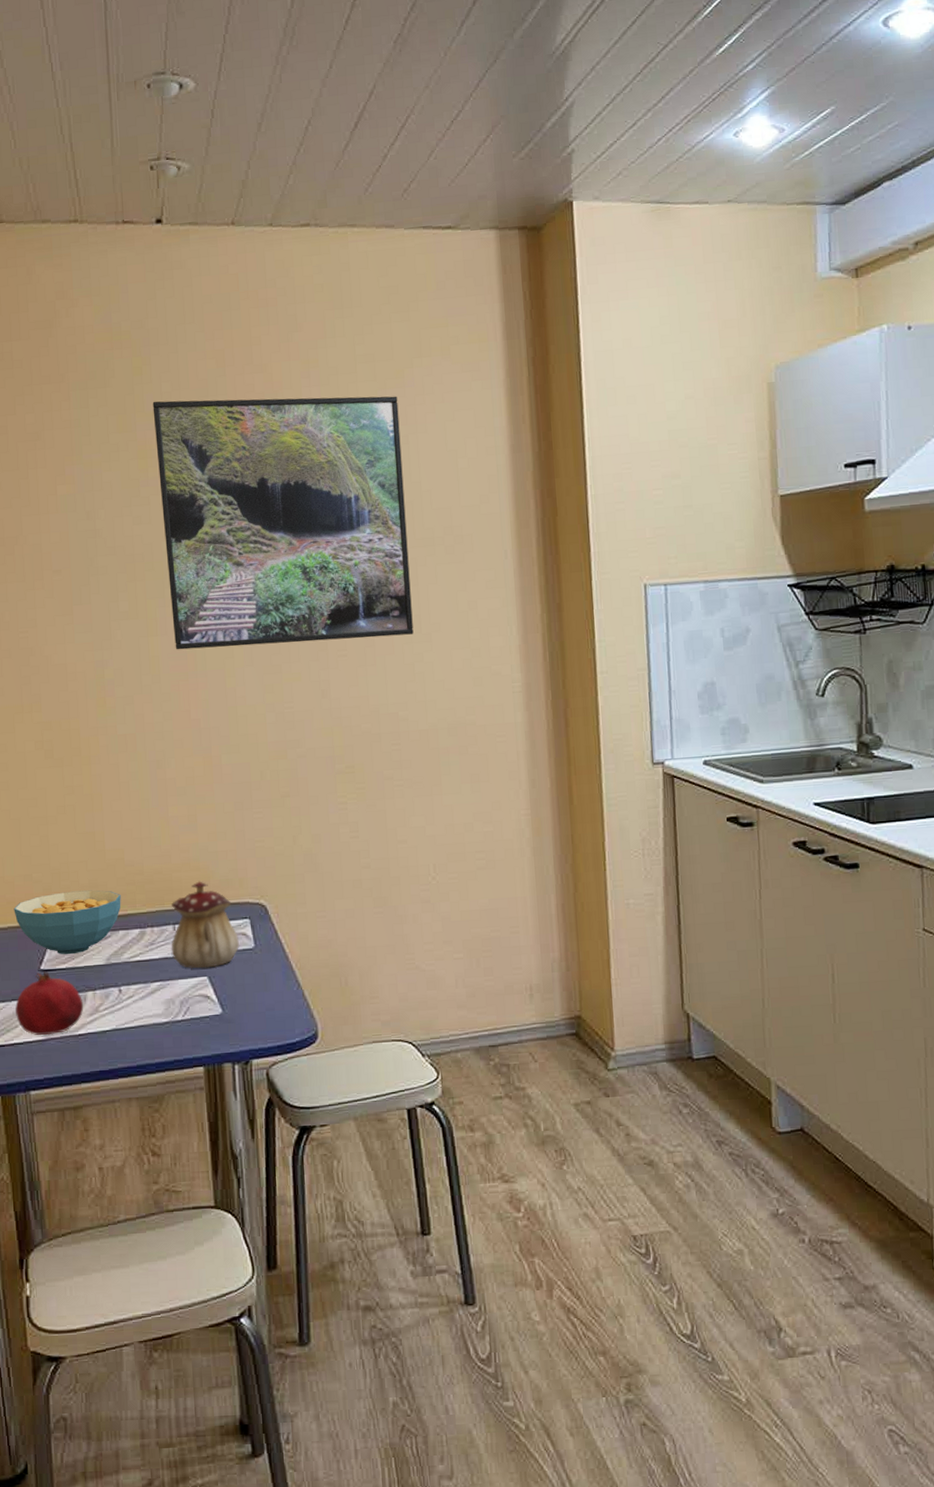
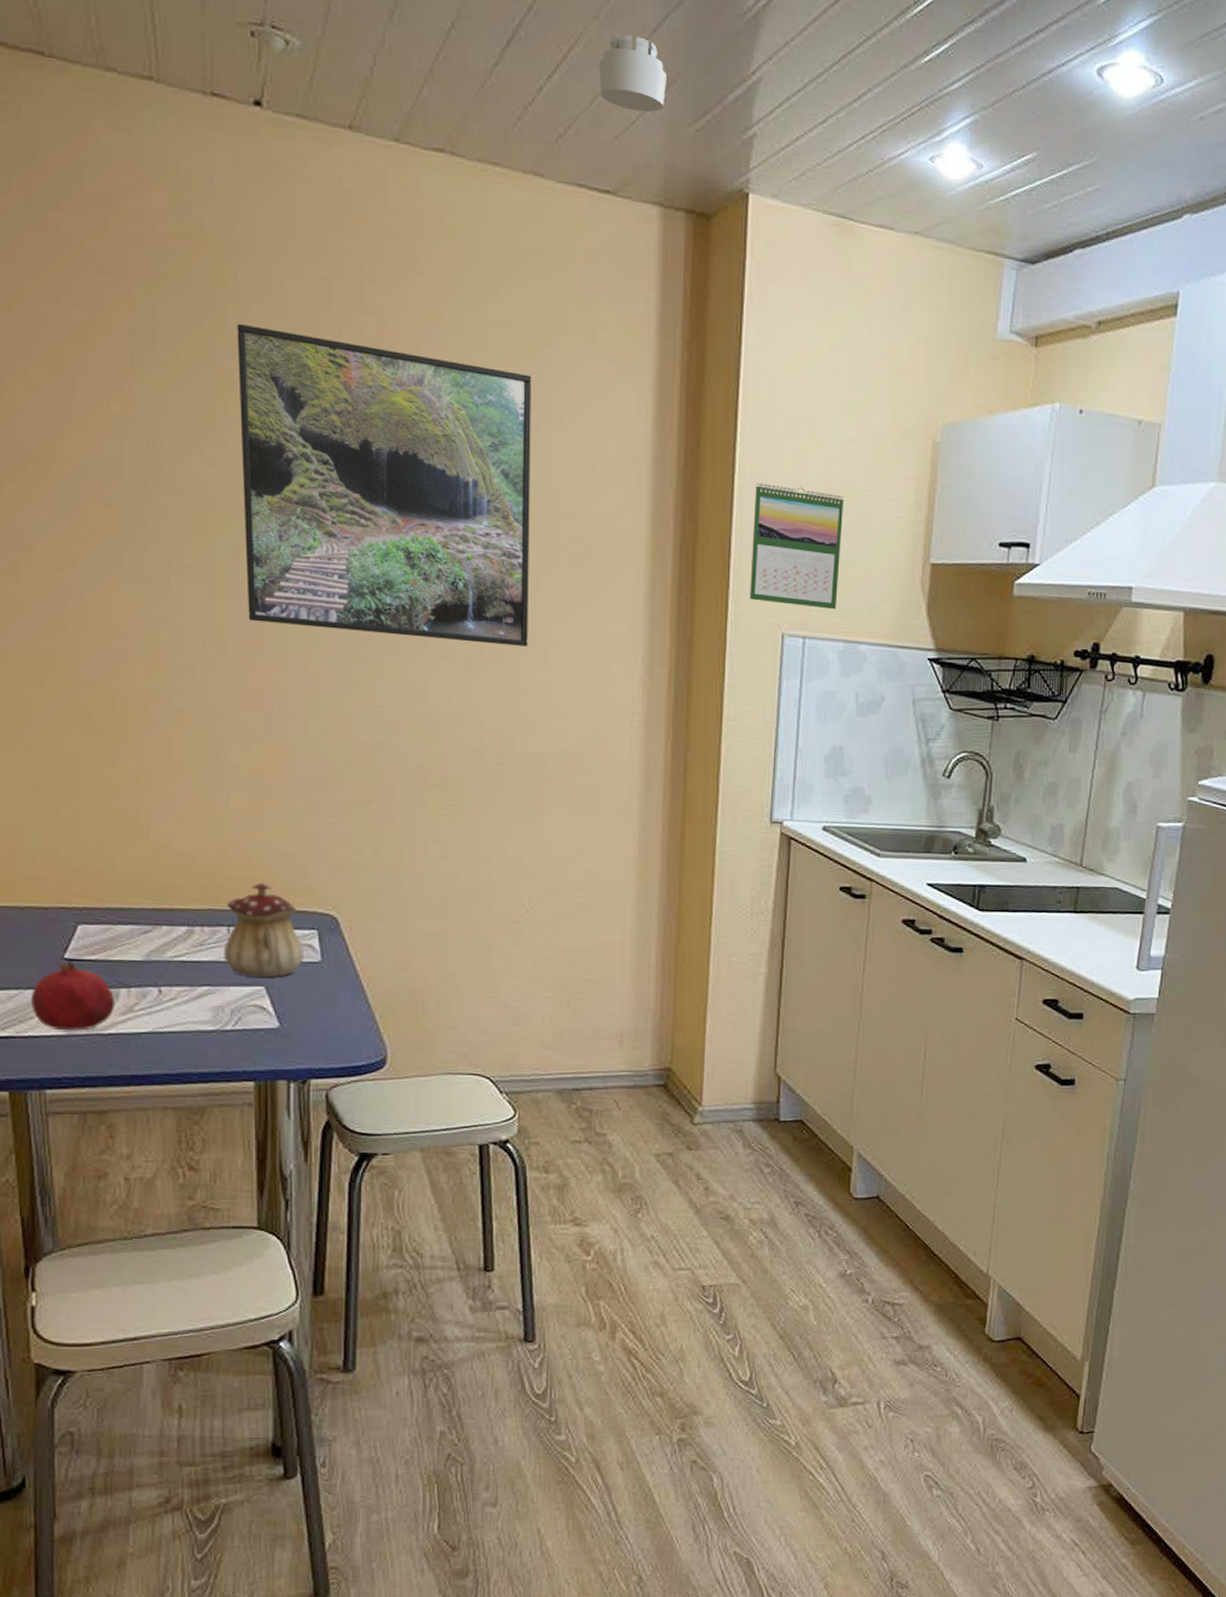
cereal bowl: present [13,890,121,955] -> none [33,875,167,946]
smoke detector: none [432,93,492,156] -> present [598,34,667,113]
calendar: none [605,447,694,559] -> present [749,483,844,610]

